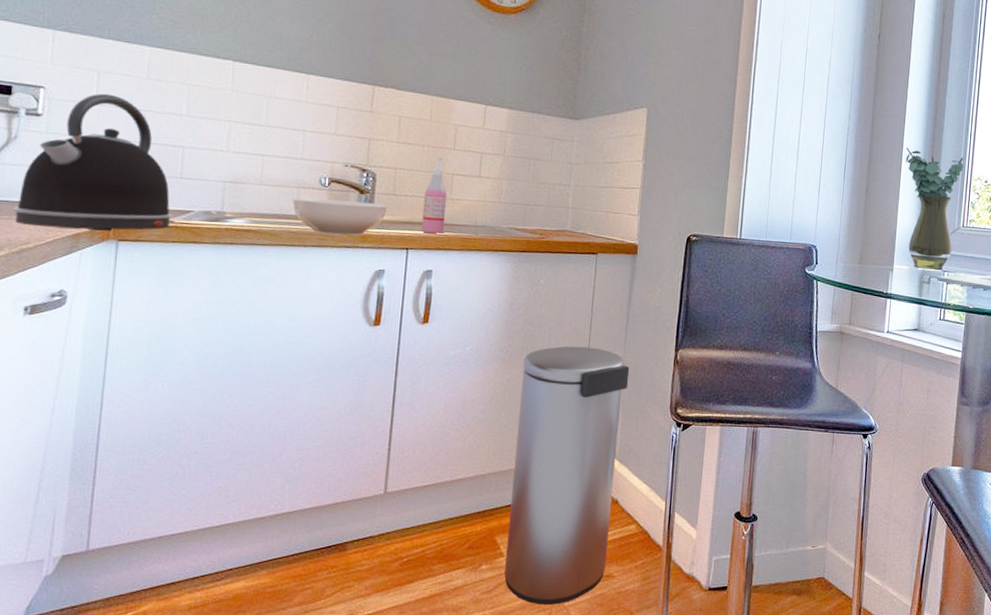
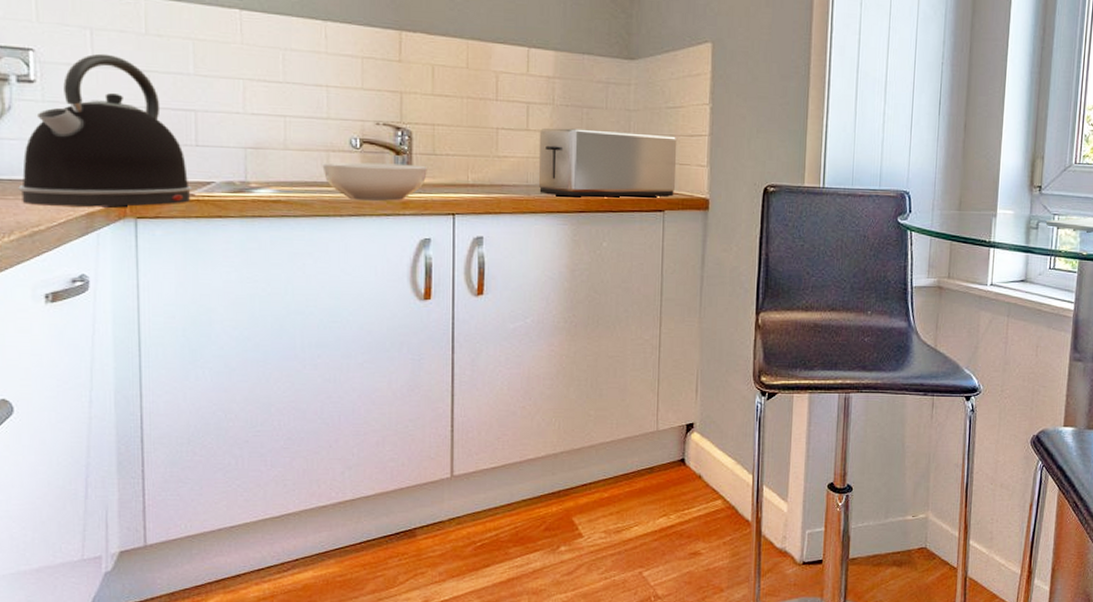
soap dispenser: present [421,156,451,234] -> none [467,109,494,196]
toaster: none [485,175,613,242] -> present [538,127,677,199]
pedal bin: present [504,346,630,605] -> none [585,313,707,584]
vase: present [905,148,964,271] -> none [1009,75,1077,215]

